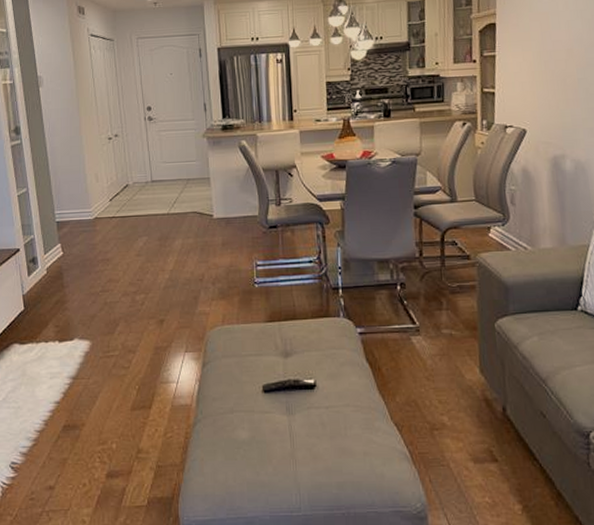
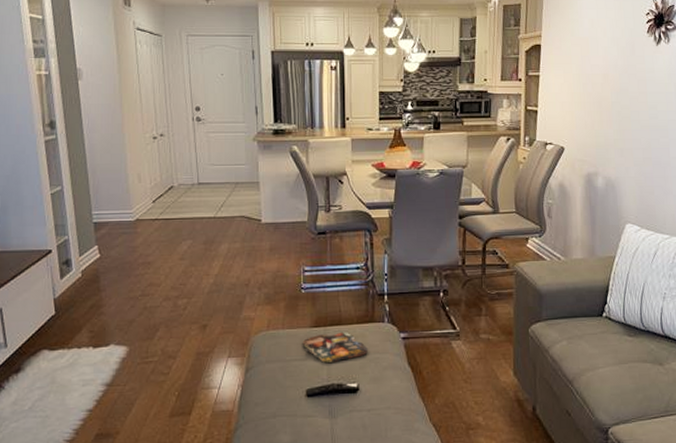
magazine: none [257,326,324,358] -> present [302,332,368,363]

